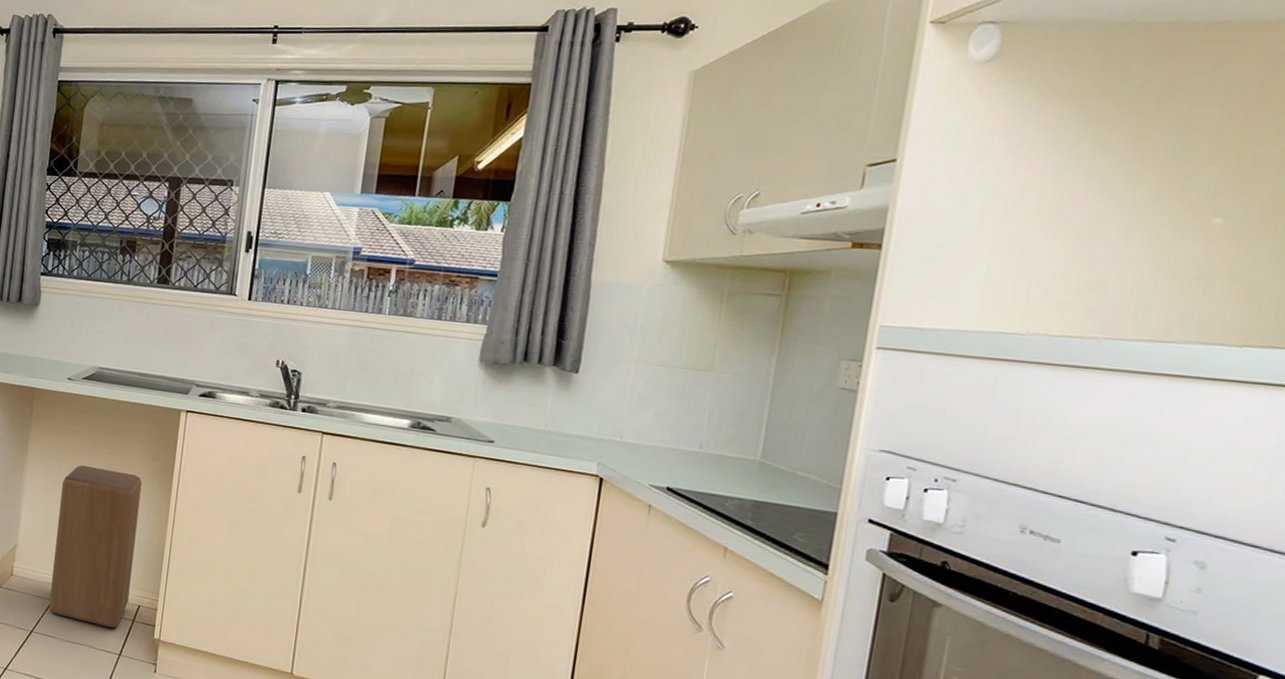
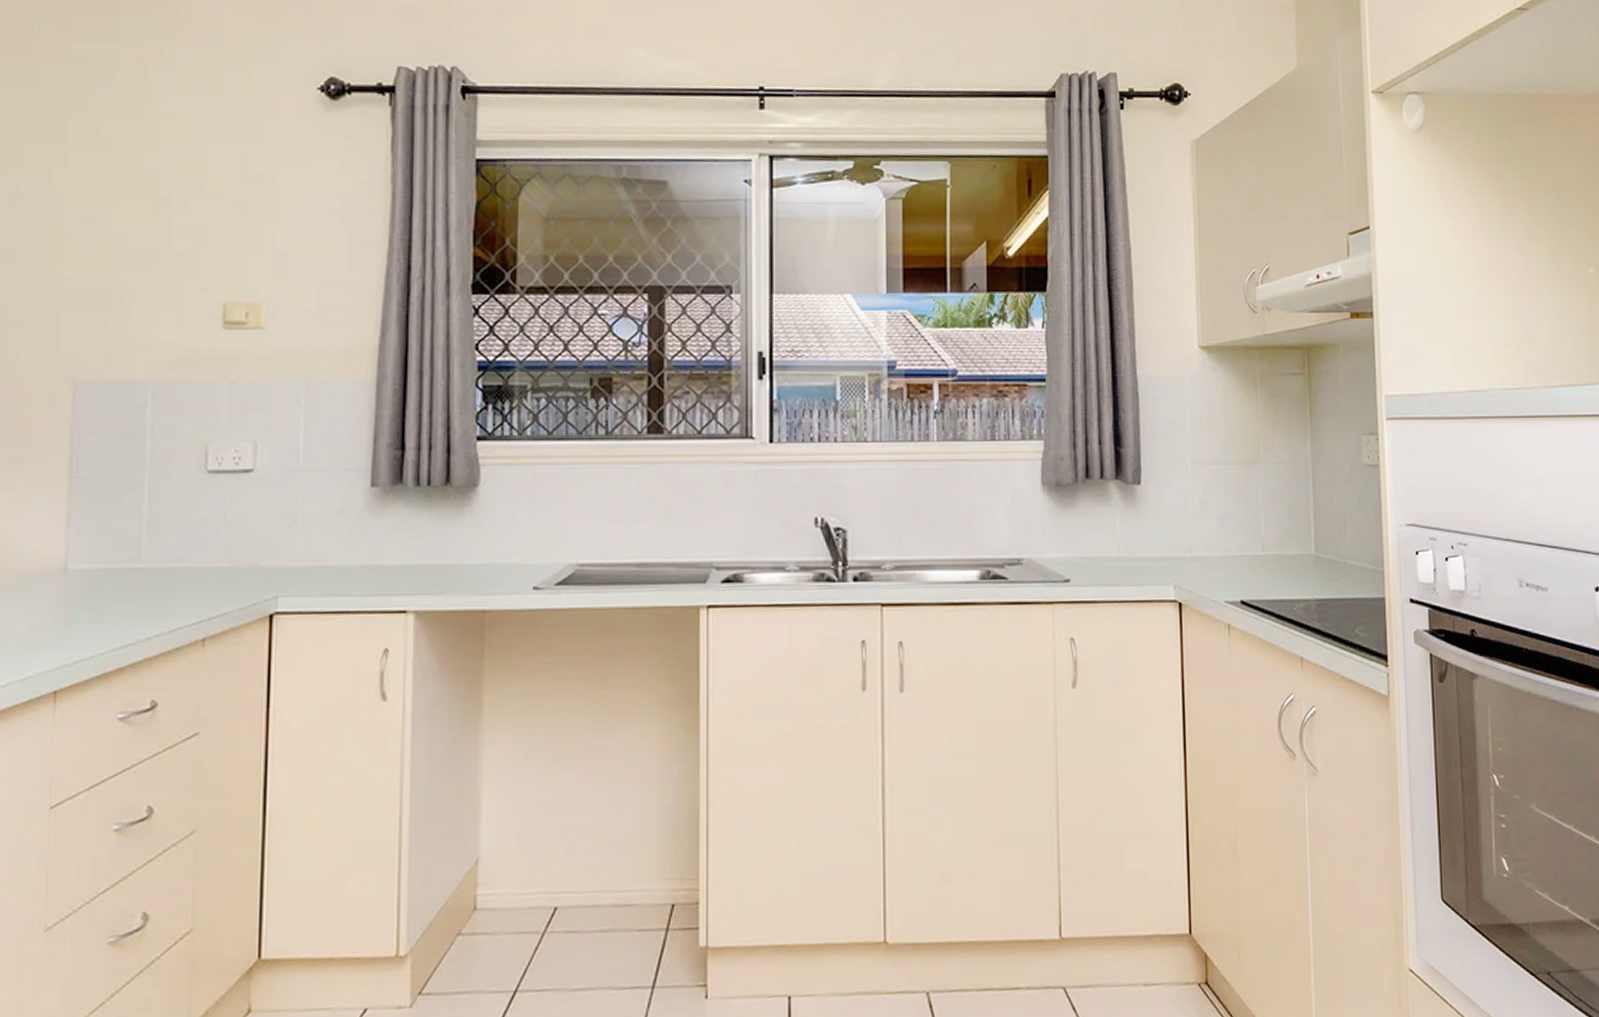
stool: present [49,465,142,628] -> none [539,711,657,953]

